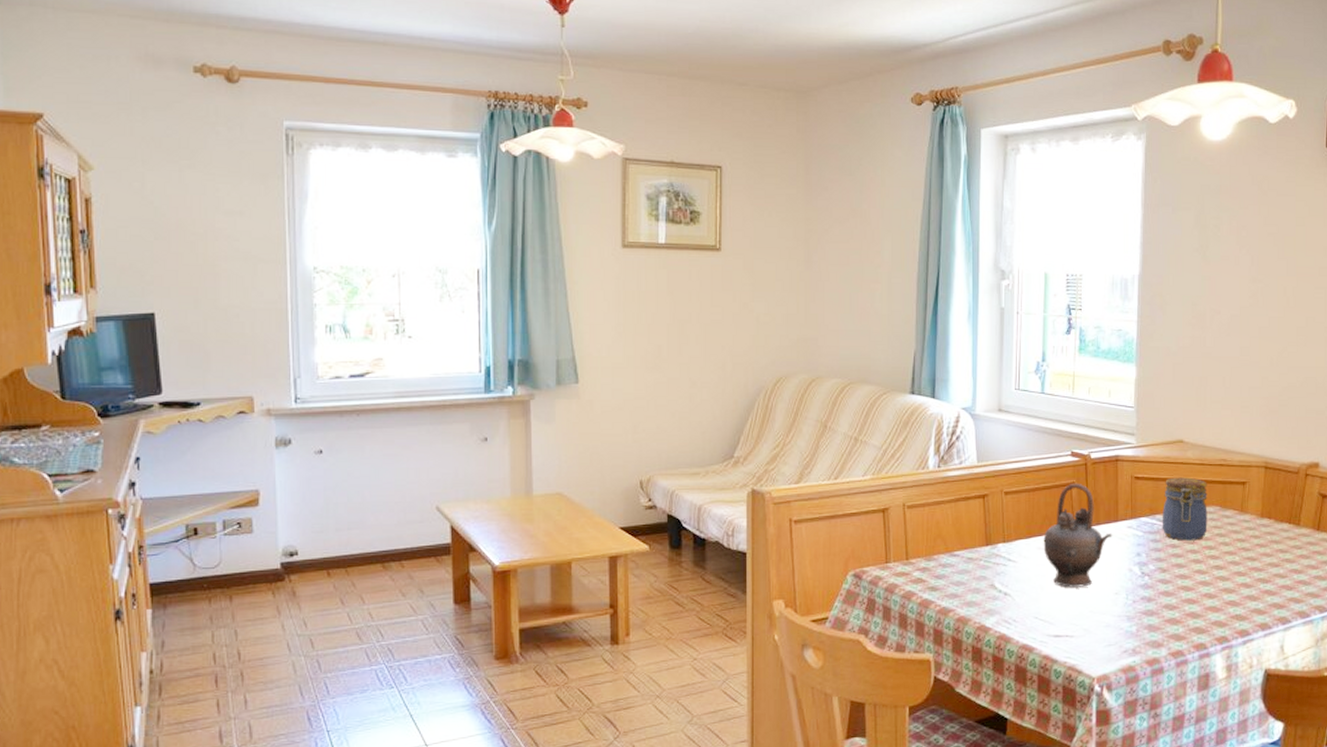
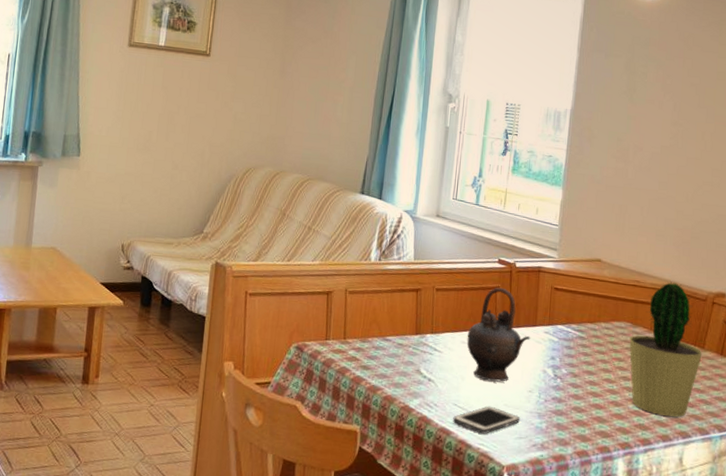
cell phone: none [1035,614,1108,646] -> present [453,406,521,434]
jar: present [1162,477,1208,541] -> none [576,292,621,352]
potted cactus: none [1220,456,1298,603] -> present [629,281,702,417]

